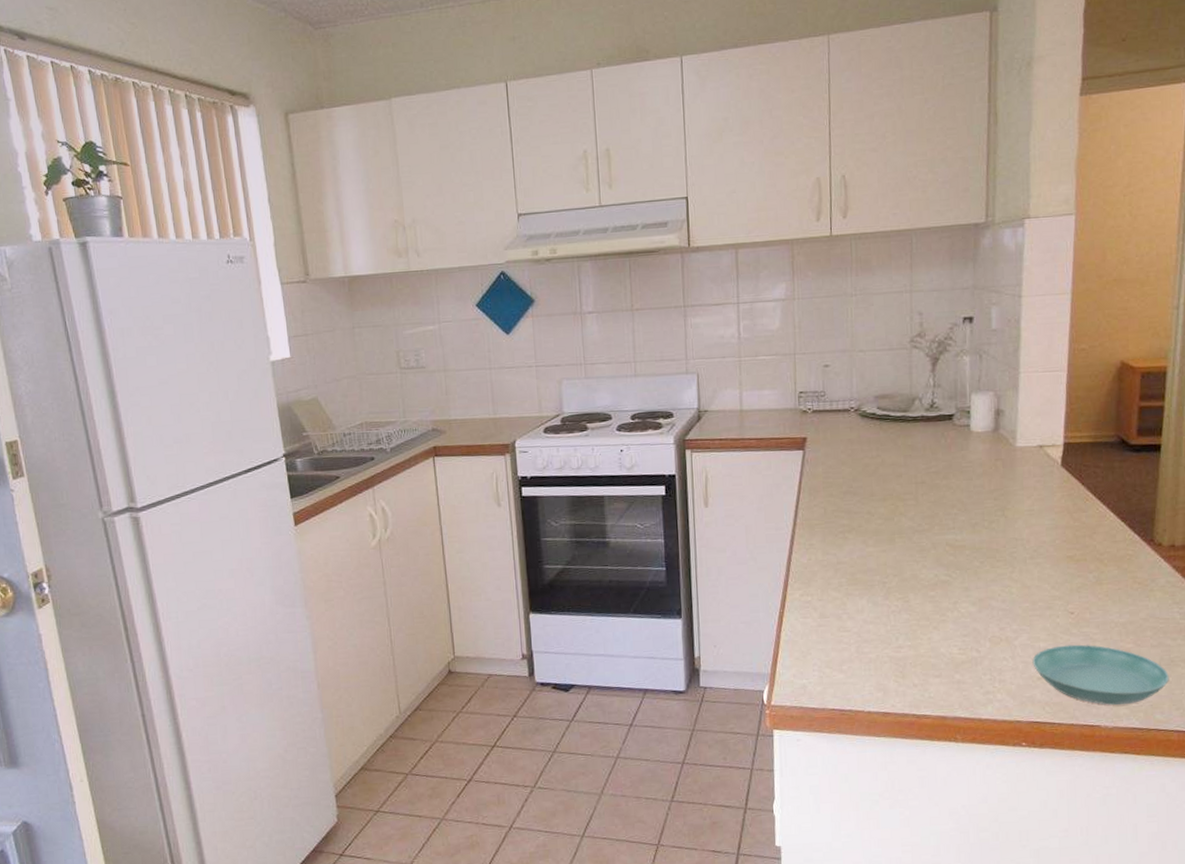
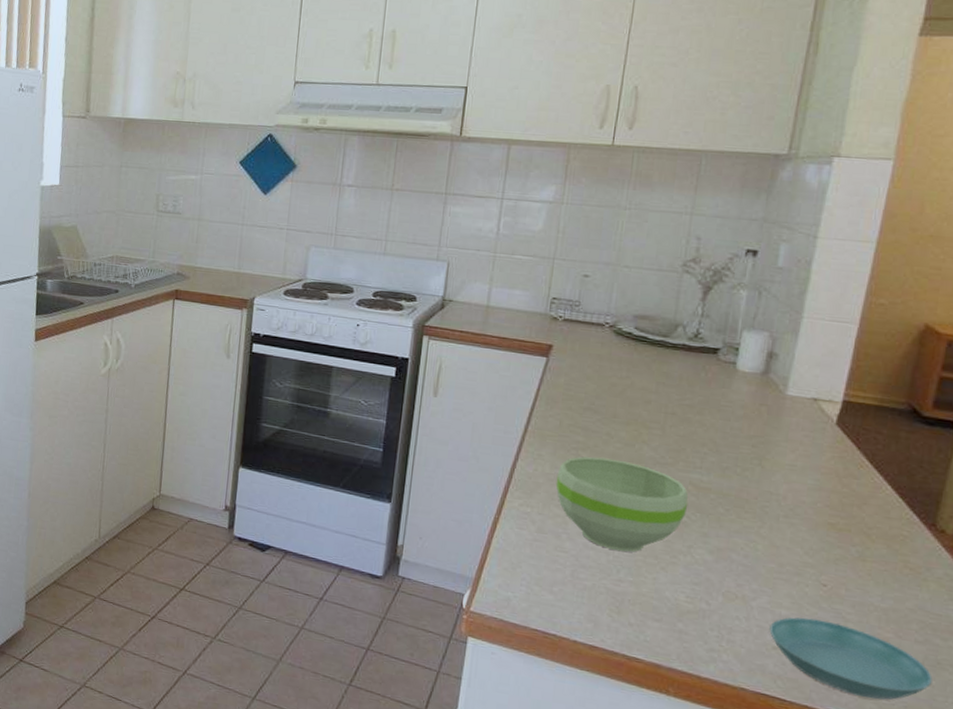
bowl: none [829,535,948,620] -> present [555,456,689,552]

